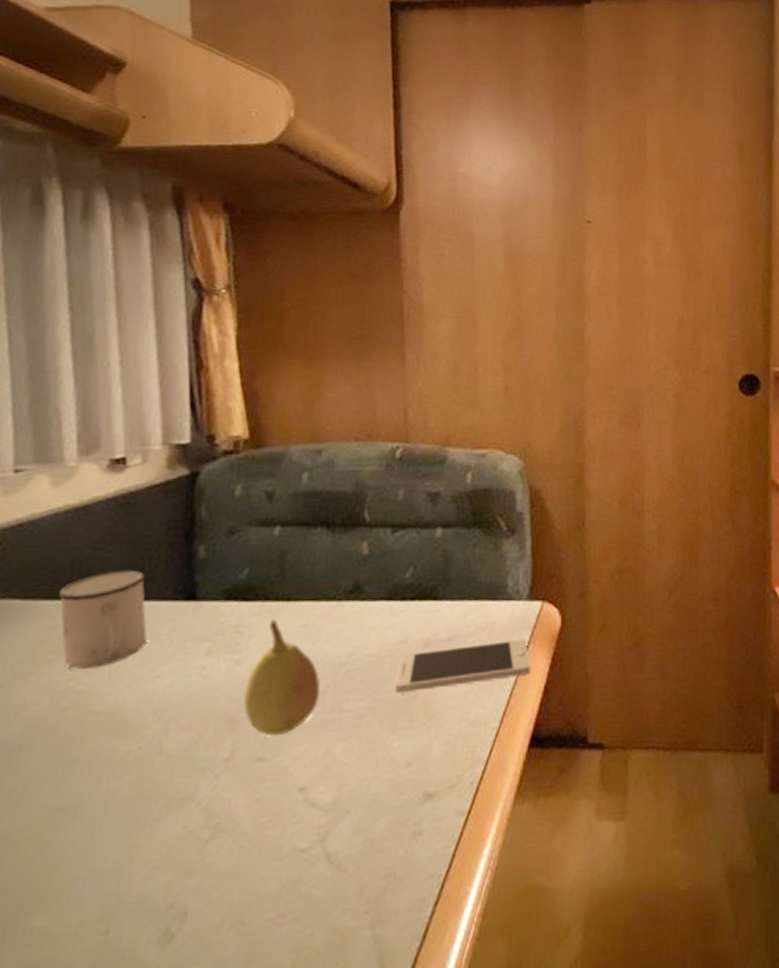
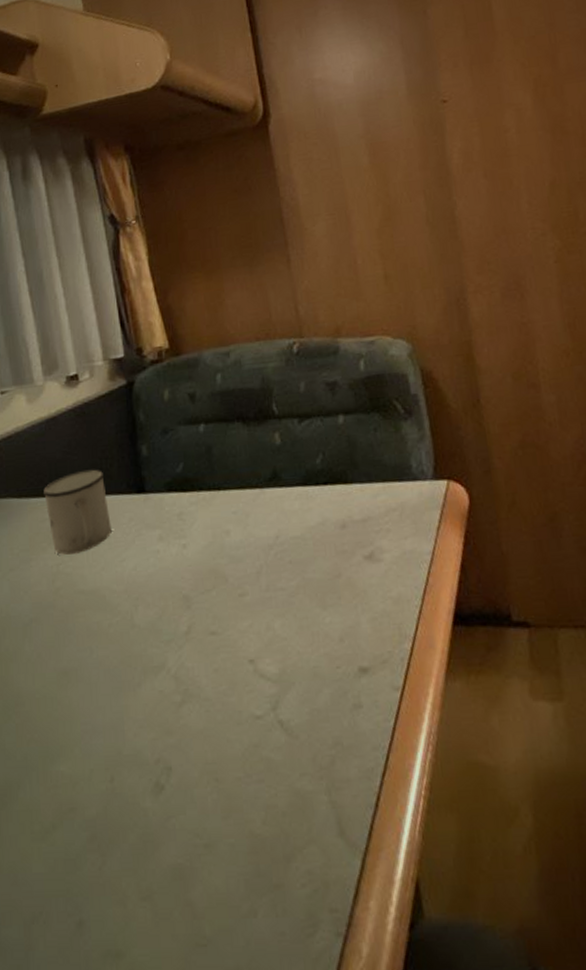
fruit: present [242,620,321,737] -> none [193,508,256,613]
smartphone: present [394,638,531,694] -> none [319,517,446,573]

